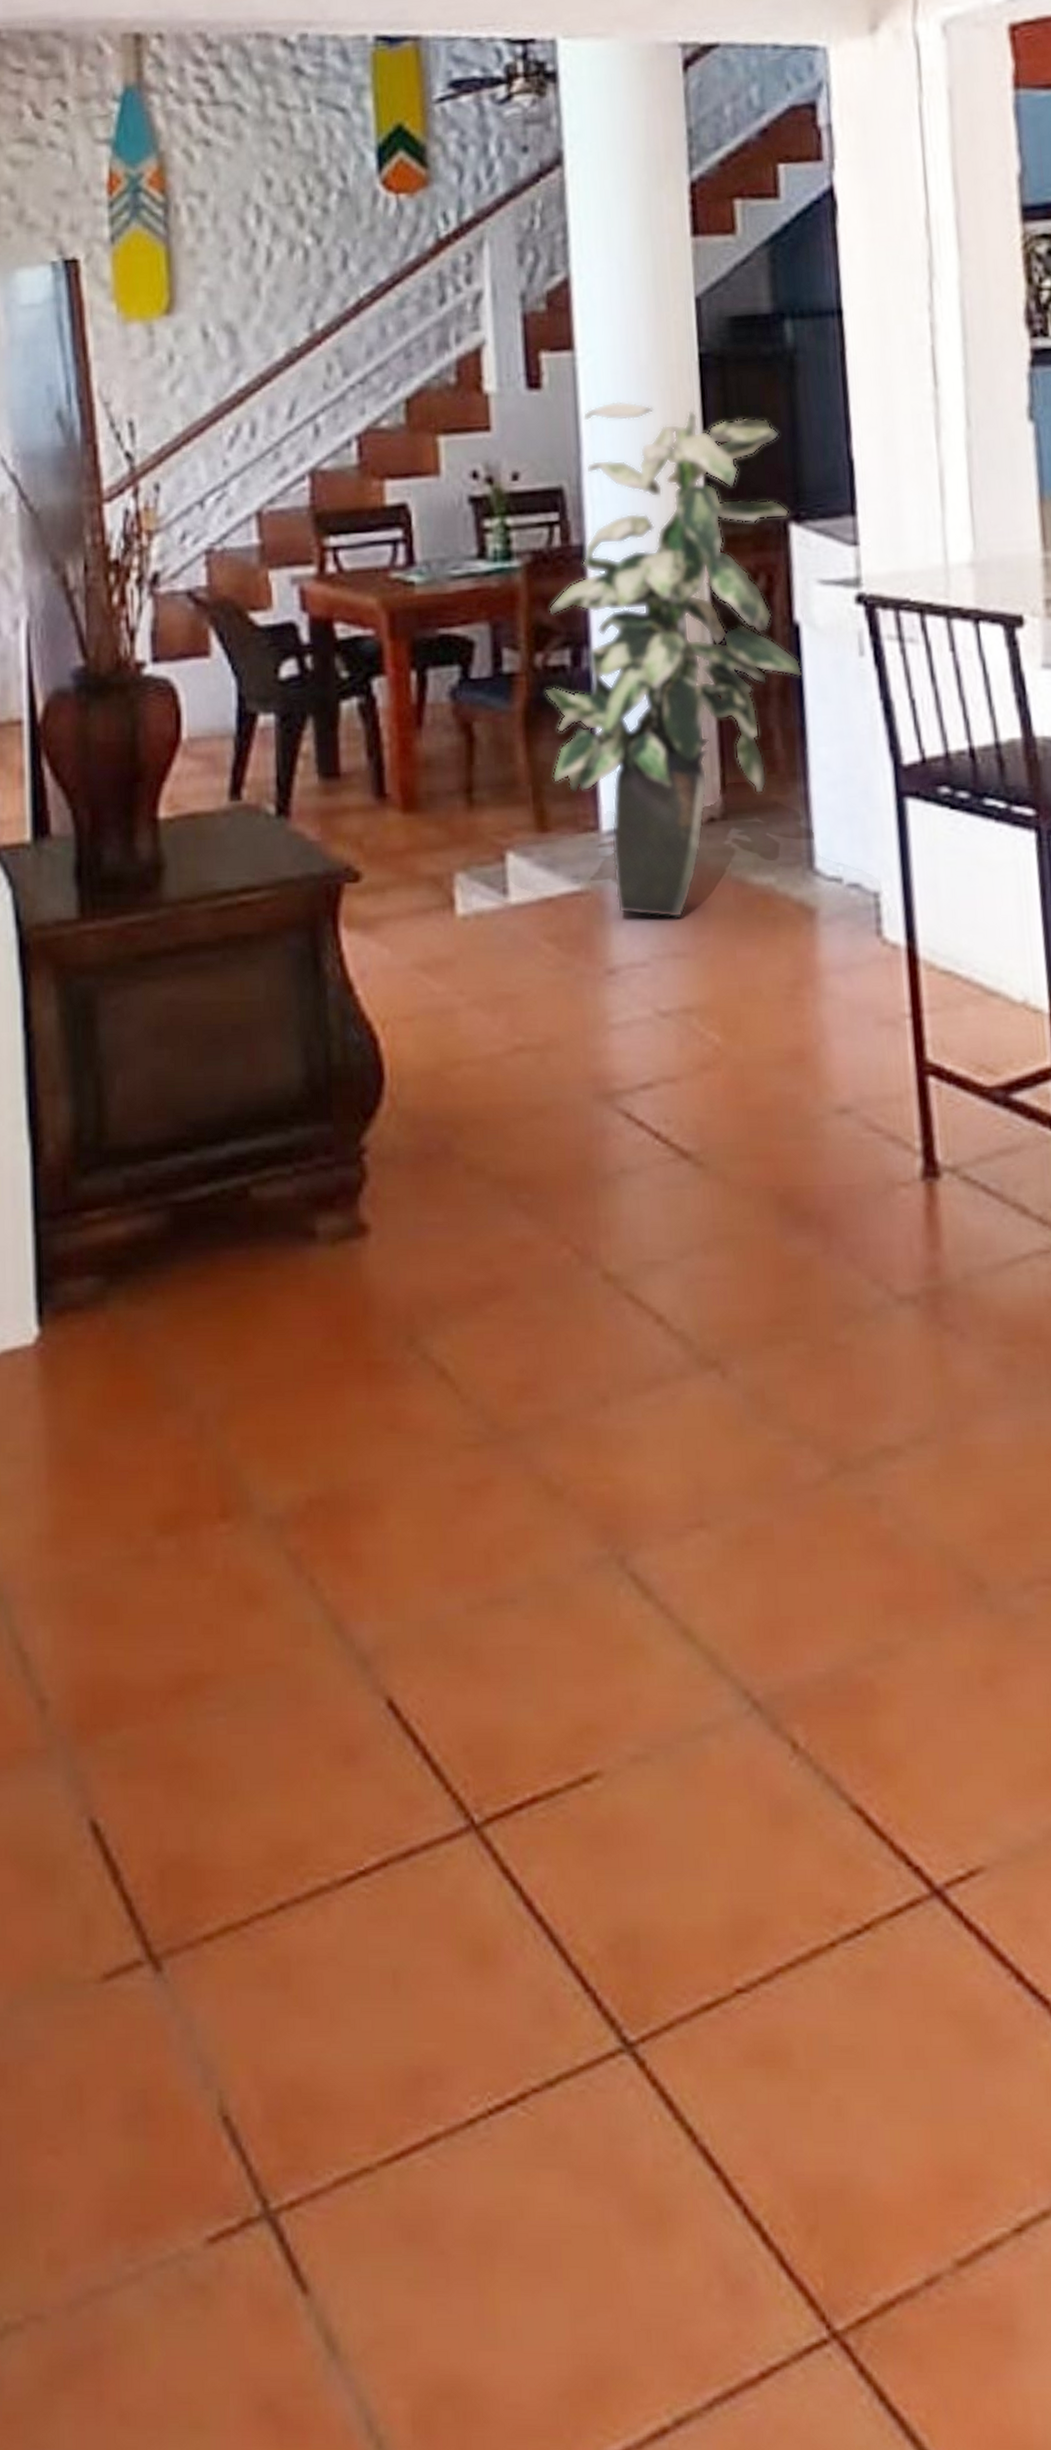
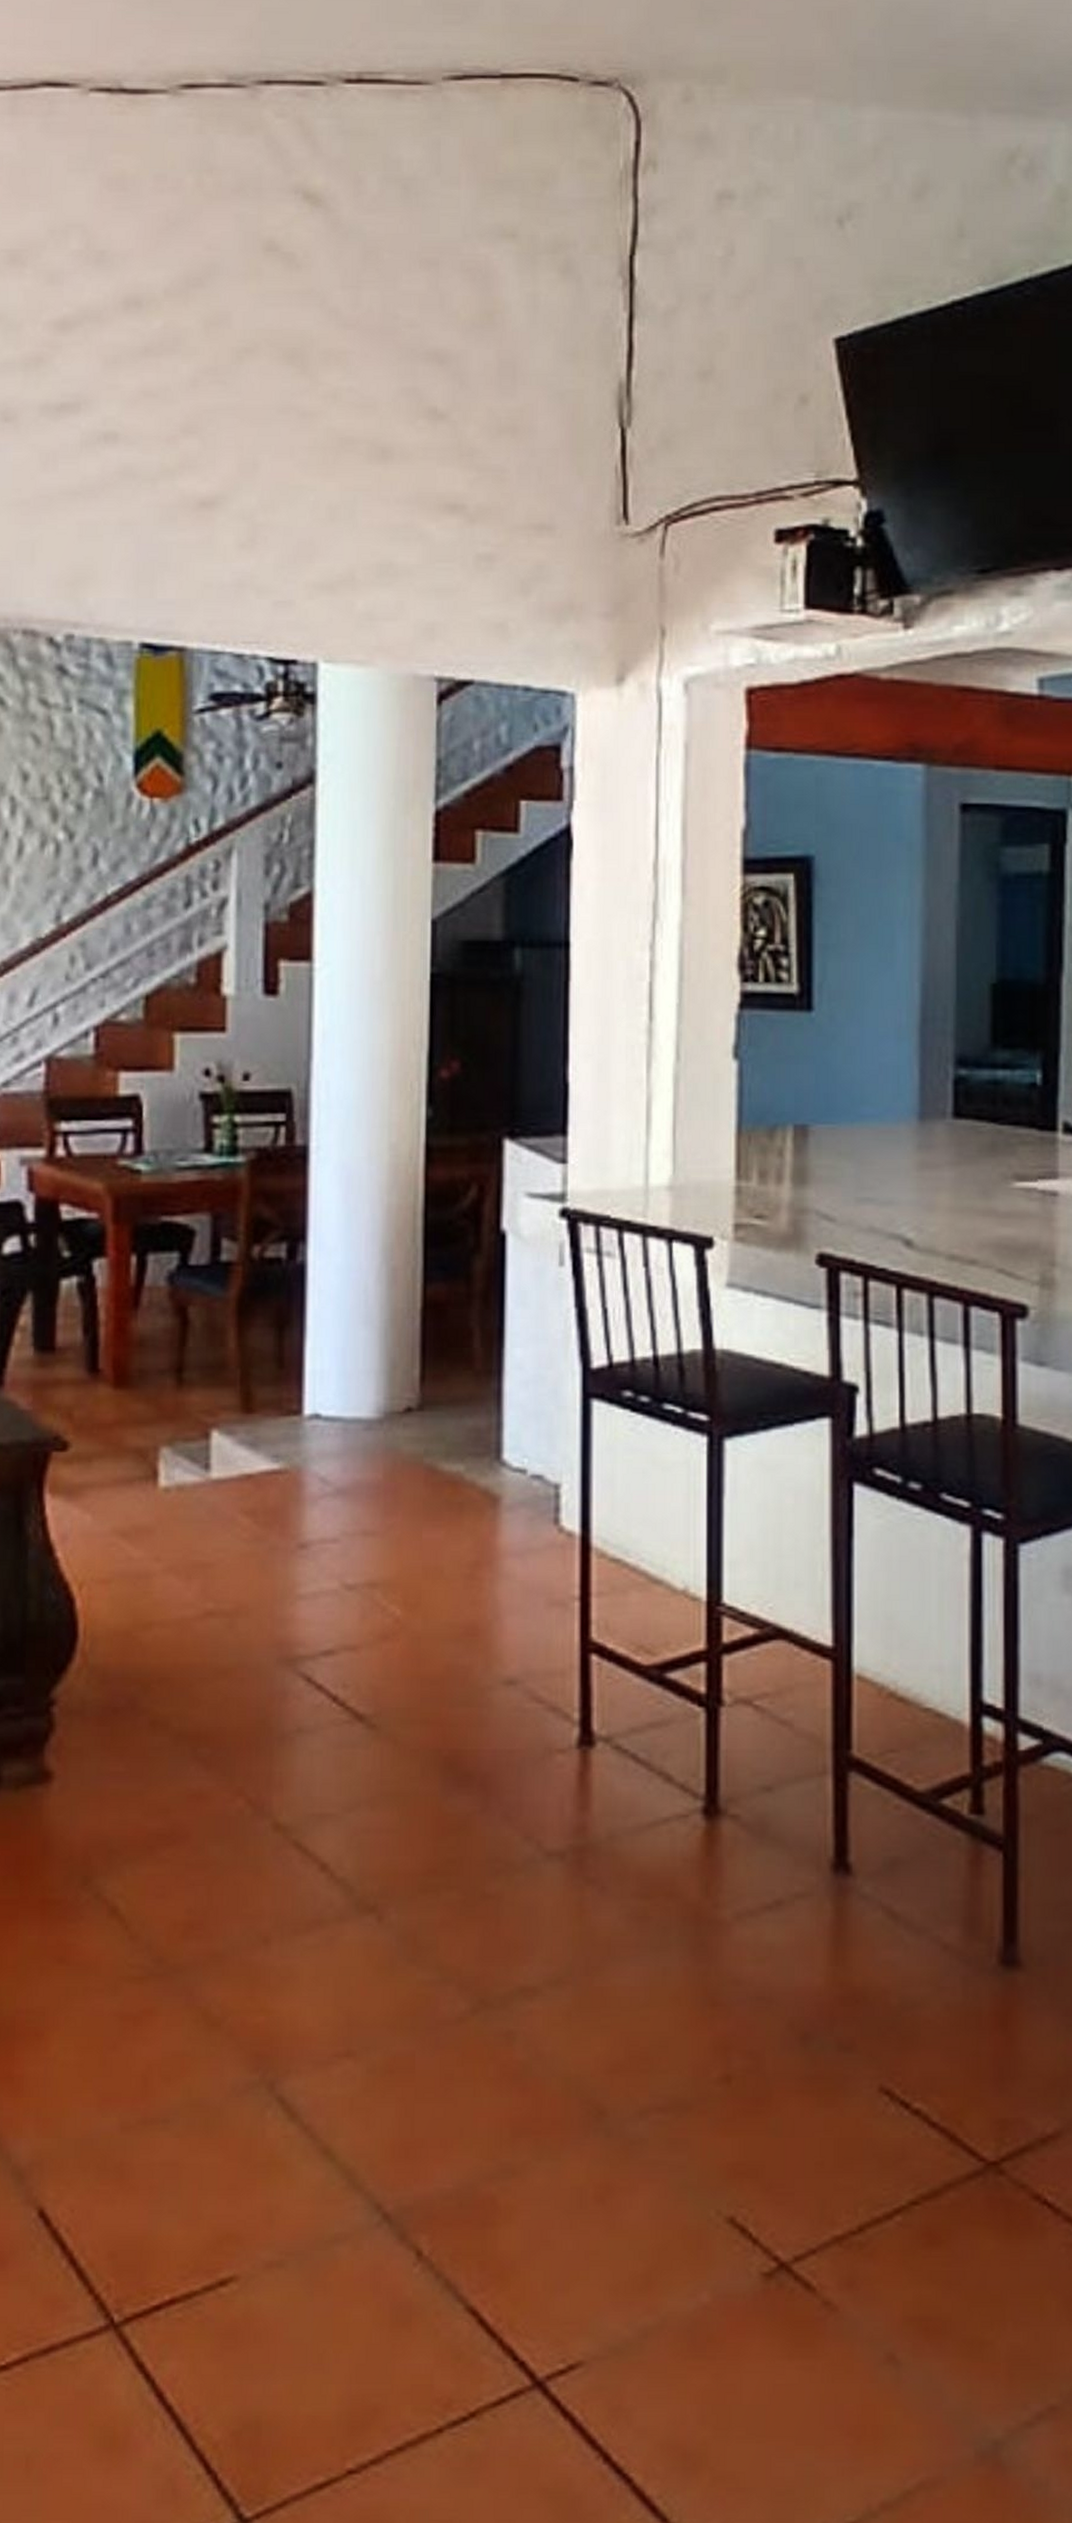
indoor plant: present [545,401,803,919] -> none [260,1013,505,1499]

